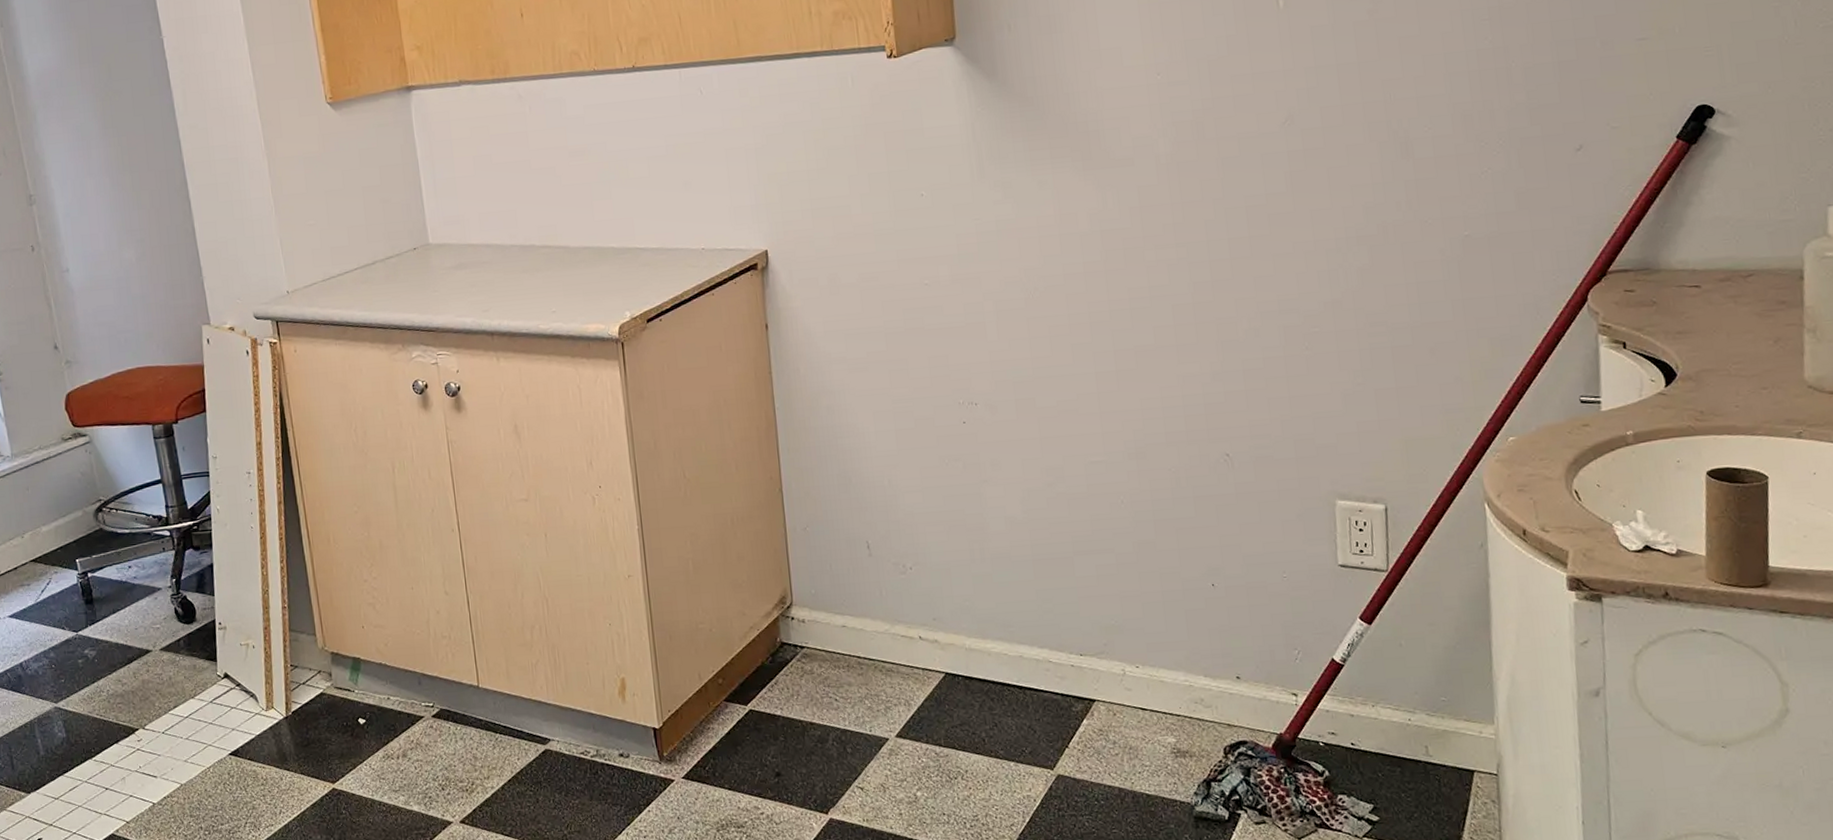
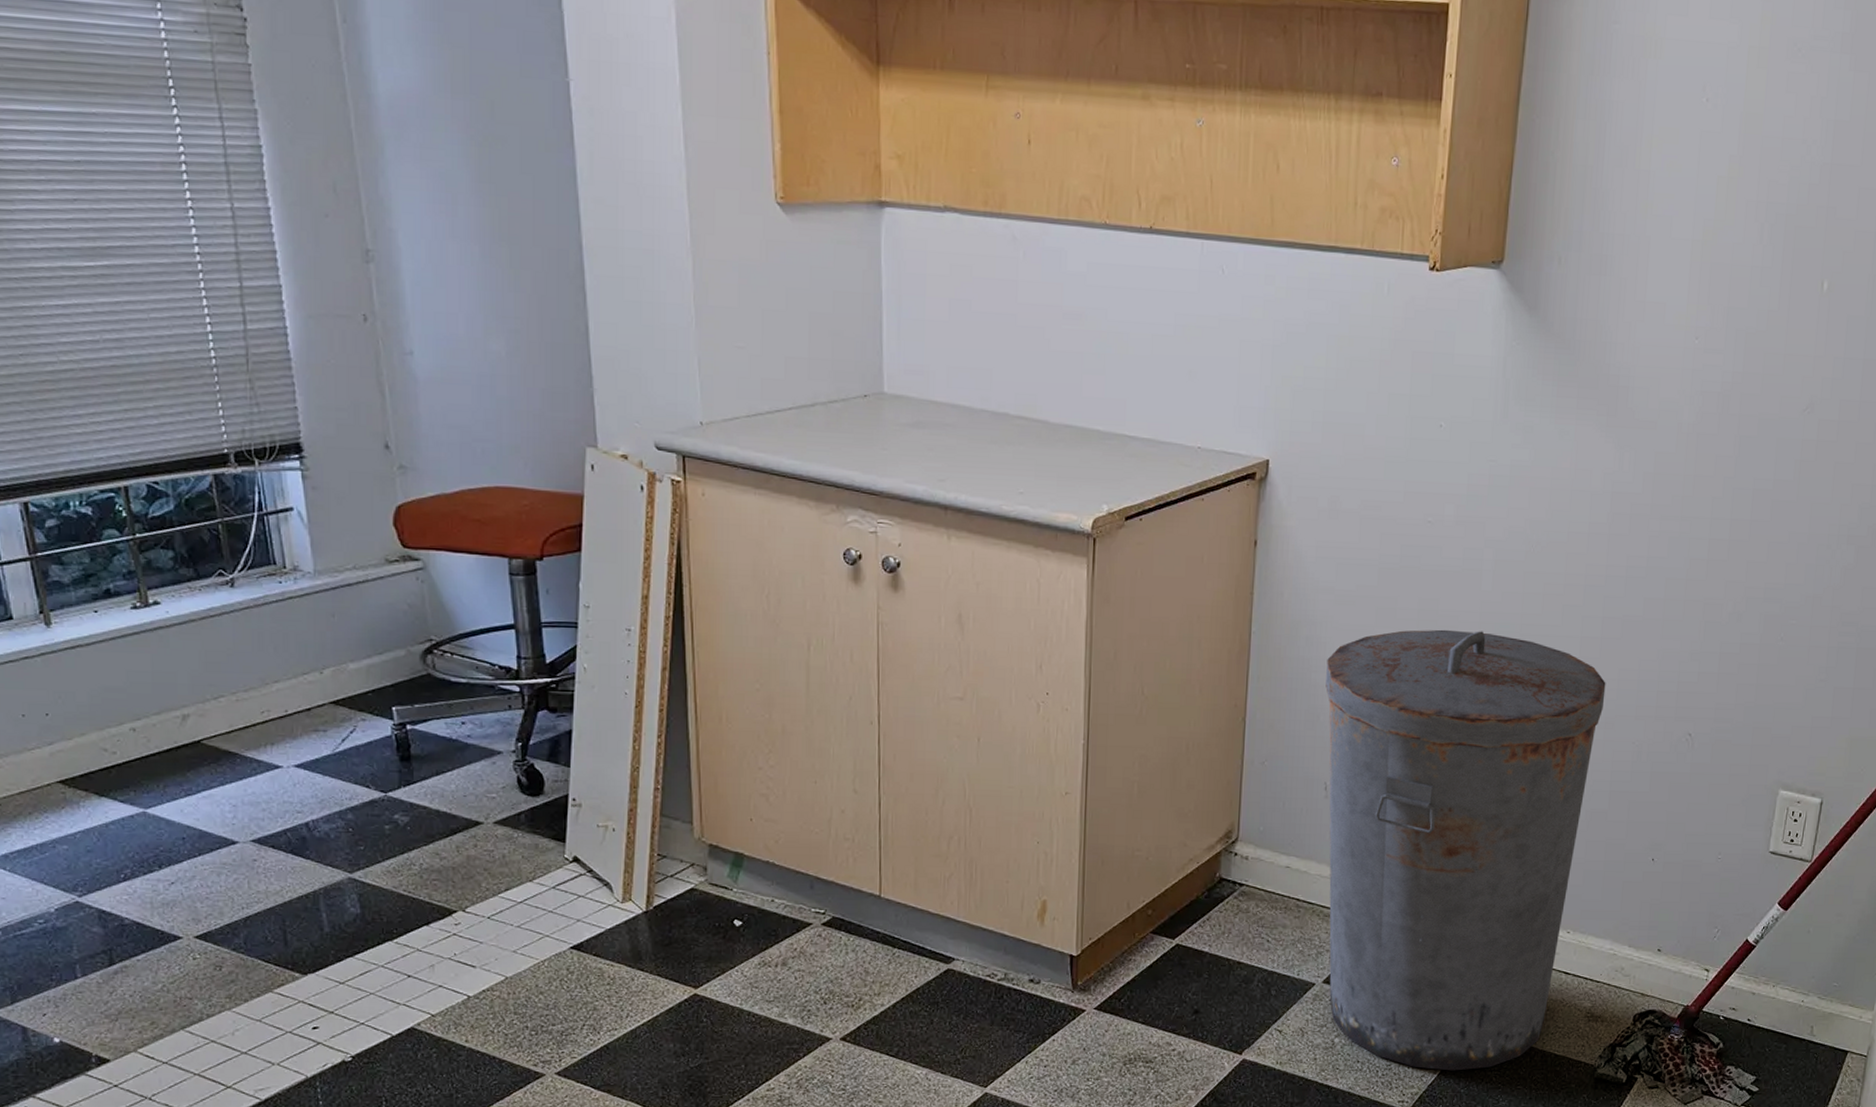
trash can: none [850,379,1132,818] -> present [1325,629,1606,1071]

